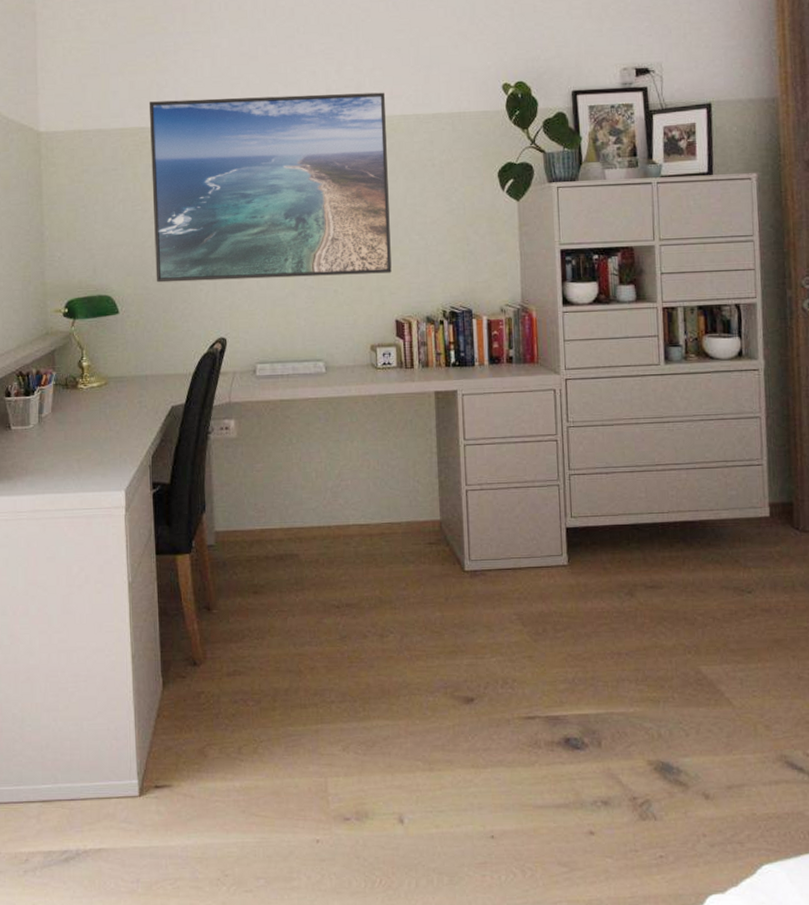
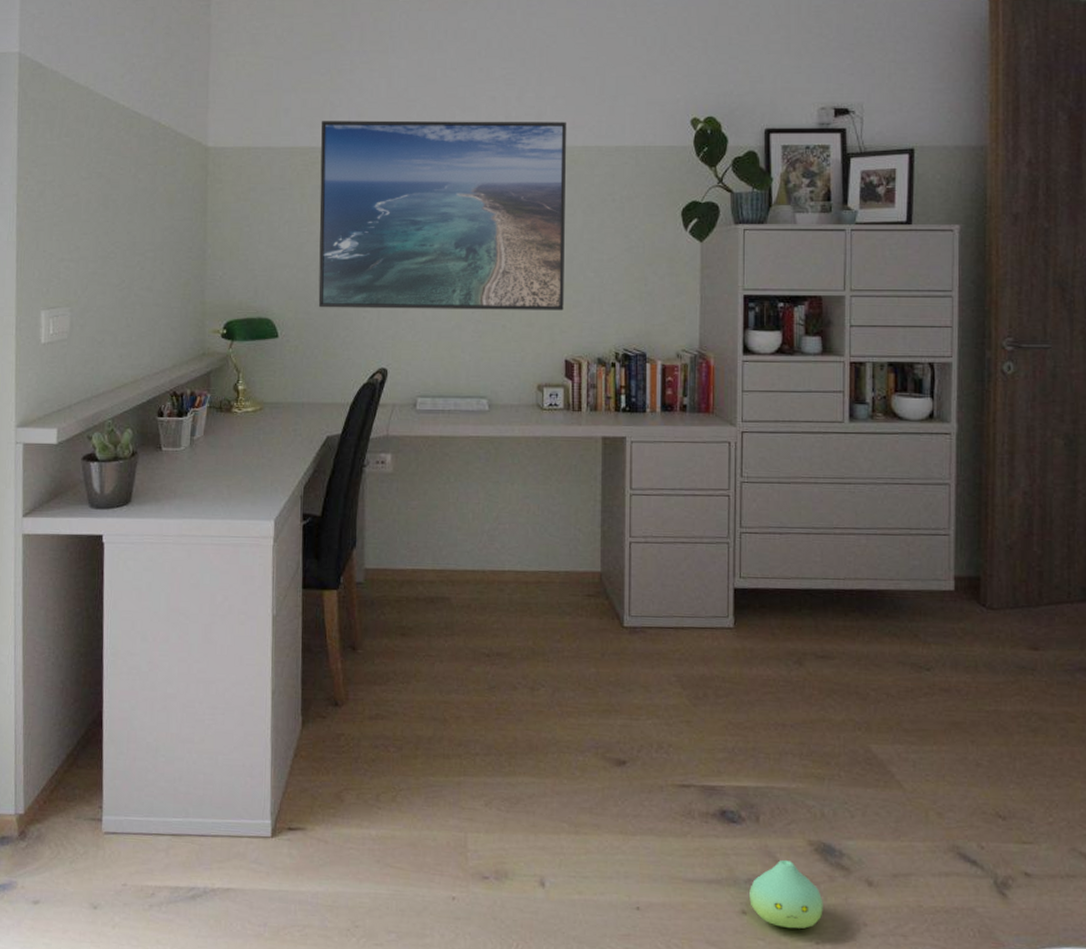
plush toy: none [596,781,665,845] -> present [749,860,823,929]

